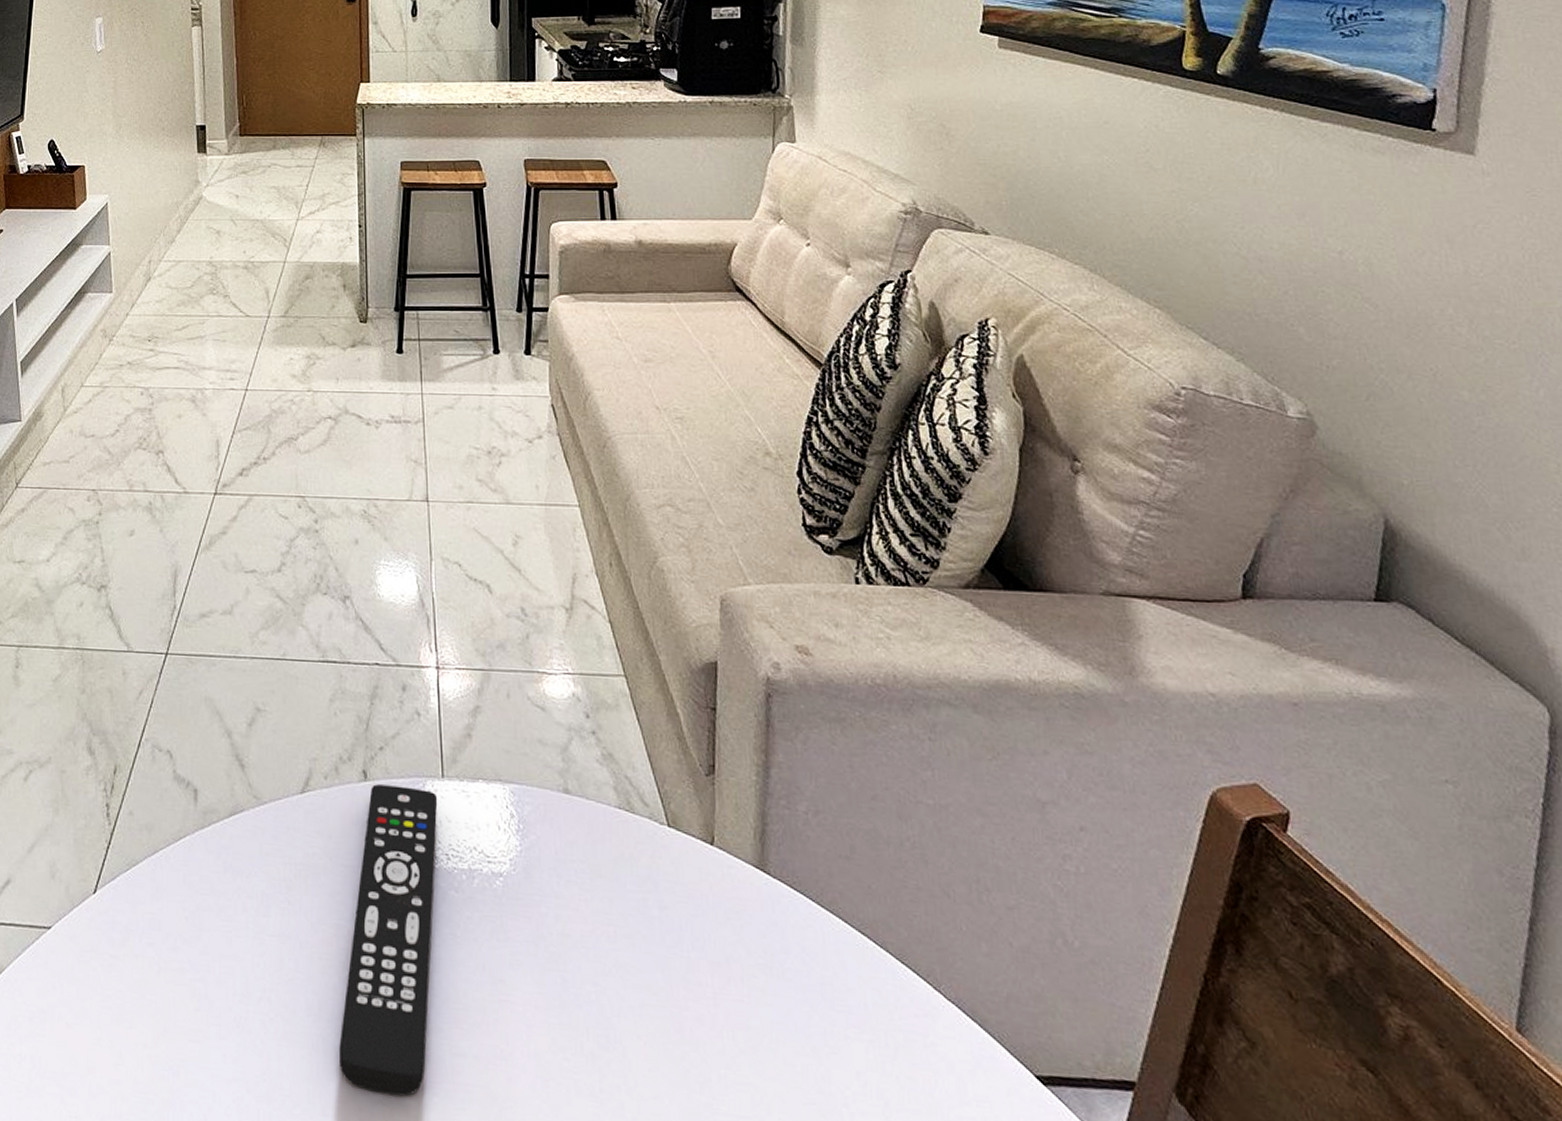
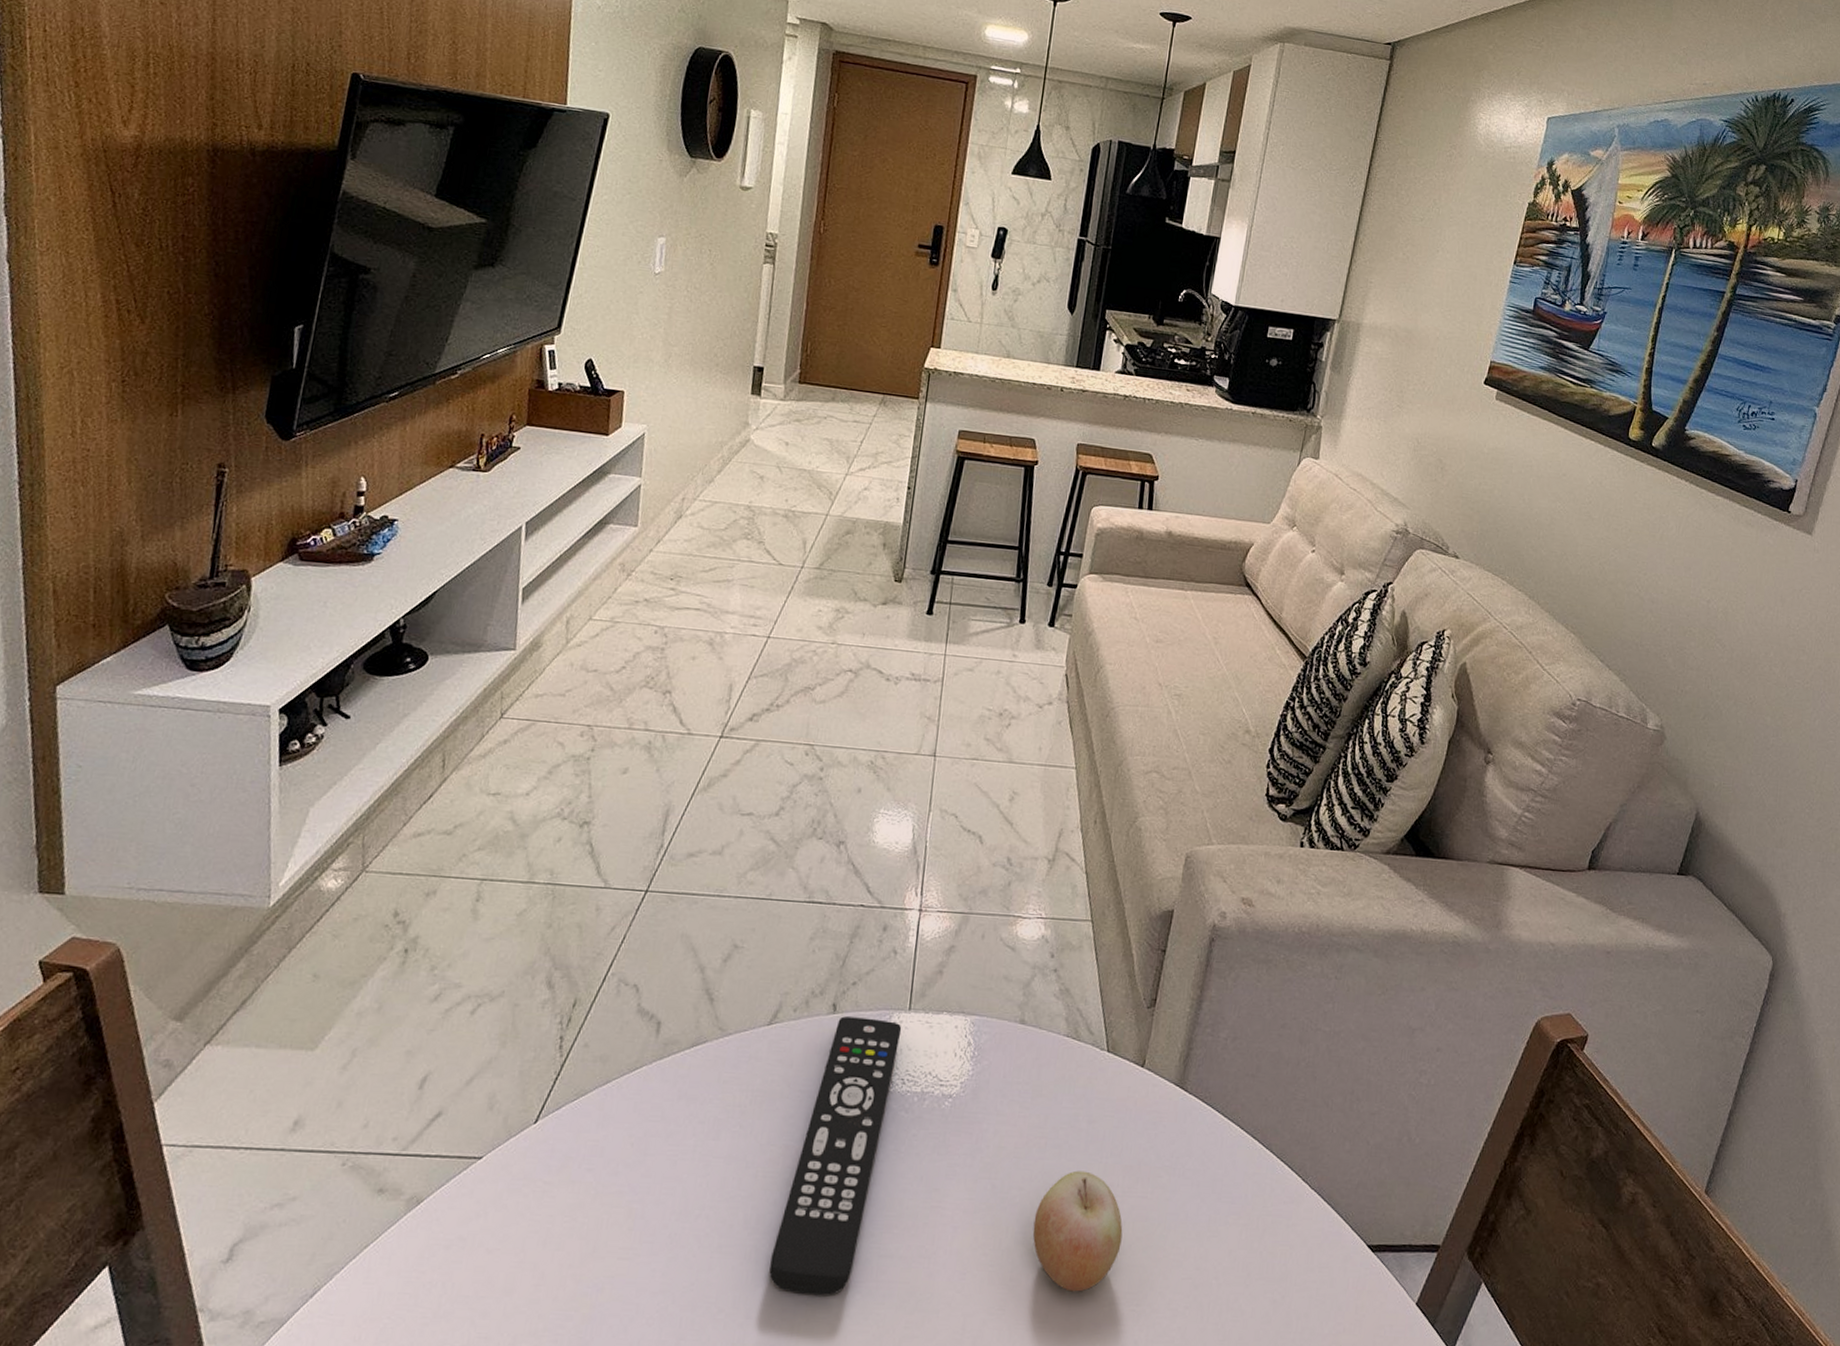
fruit: none [616,965,723,1112] -> present [1033,1170,1123,1292]

